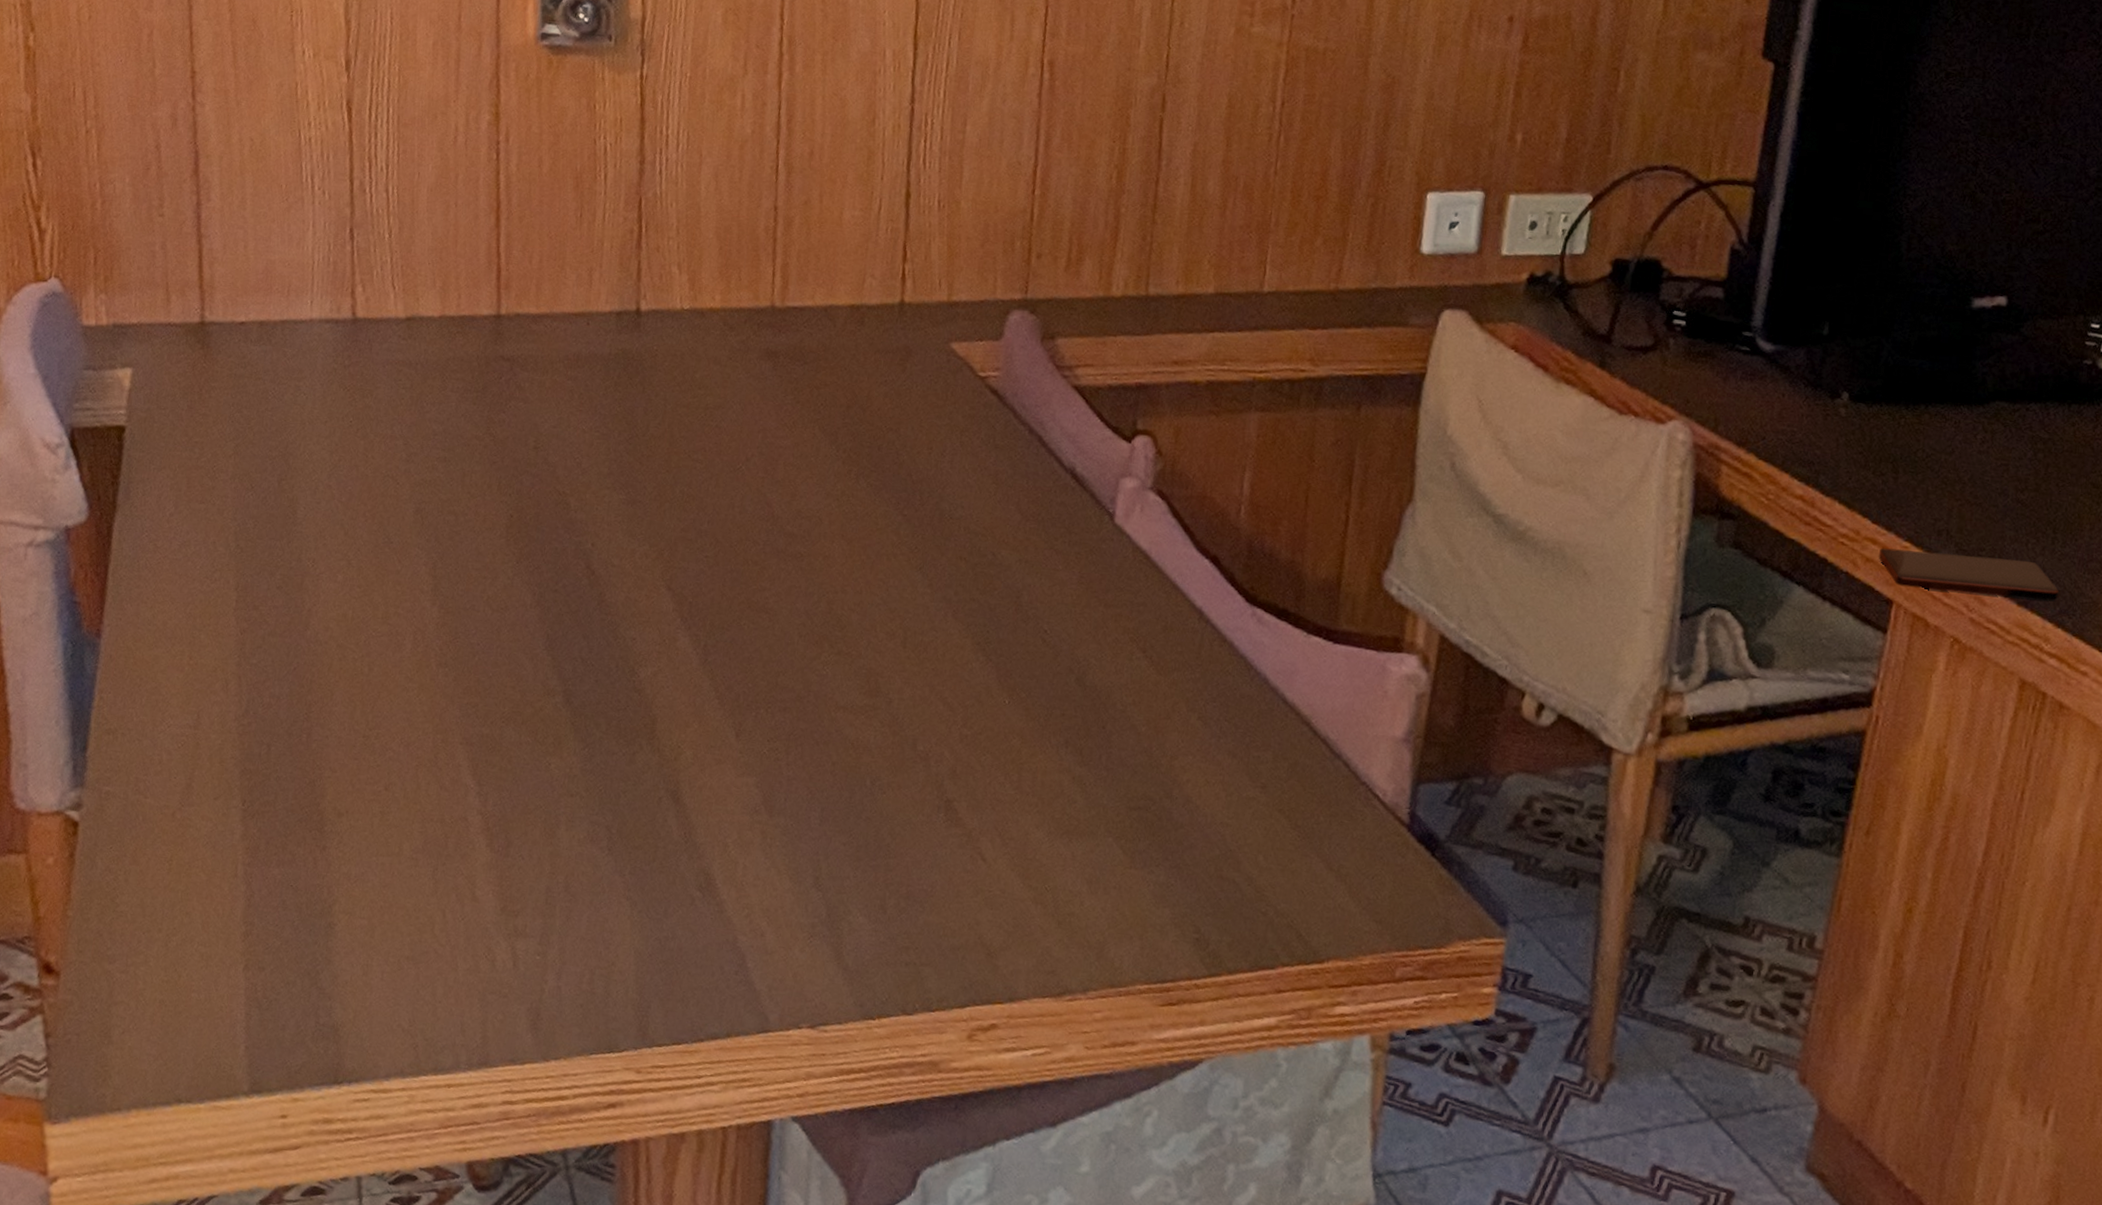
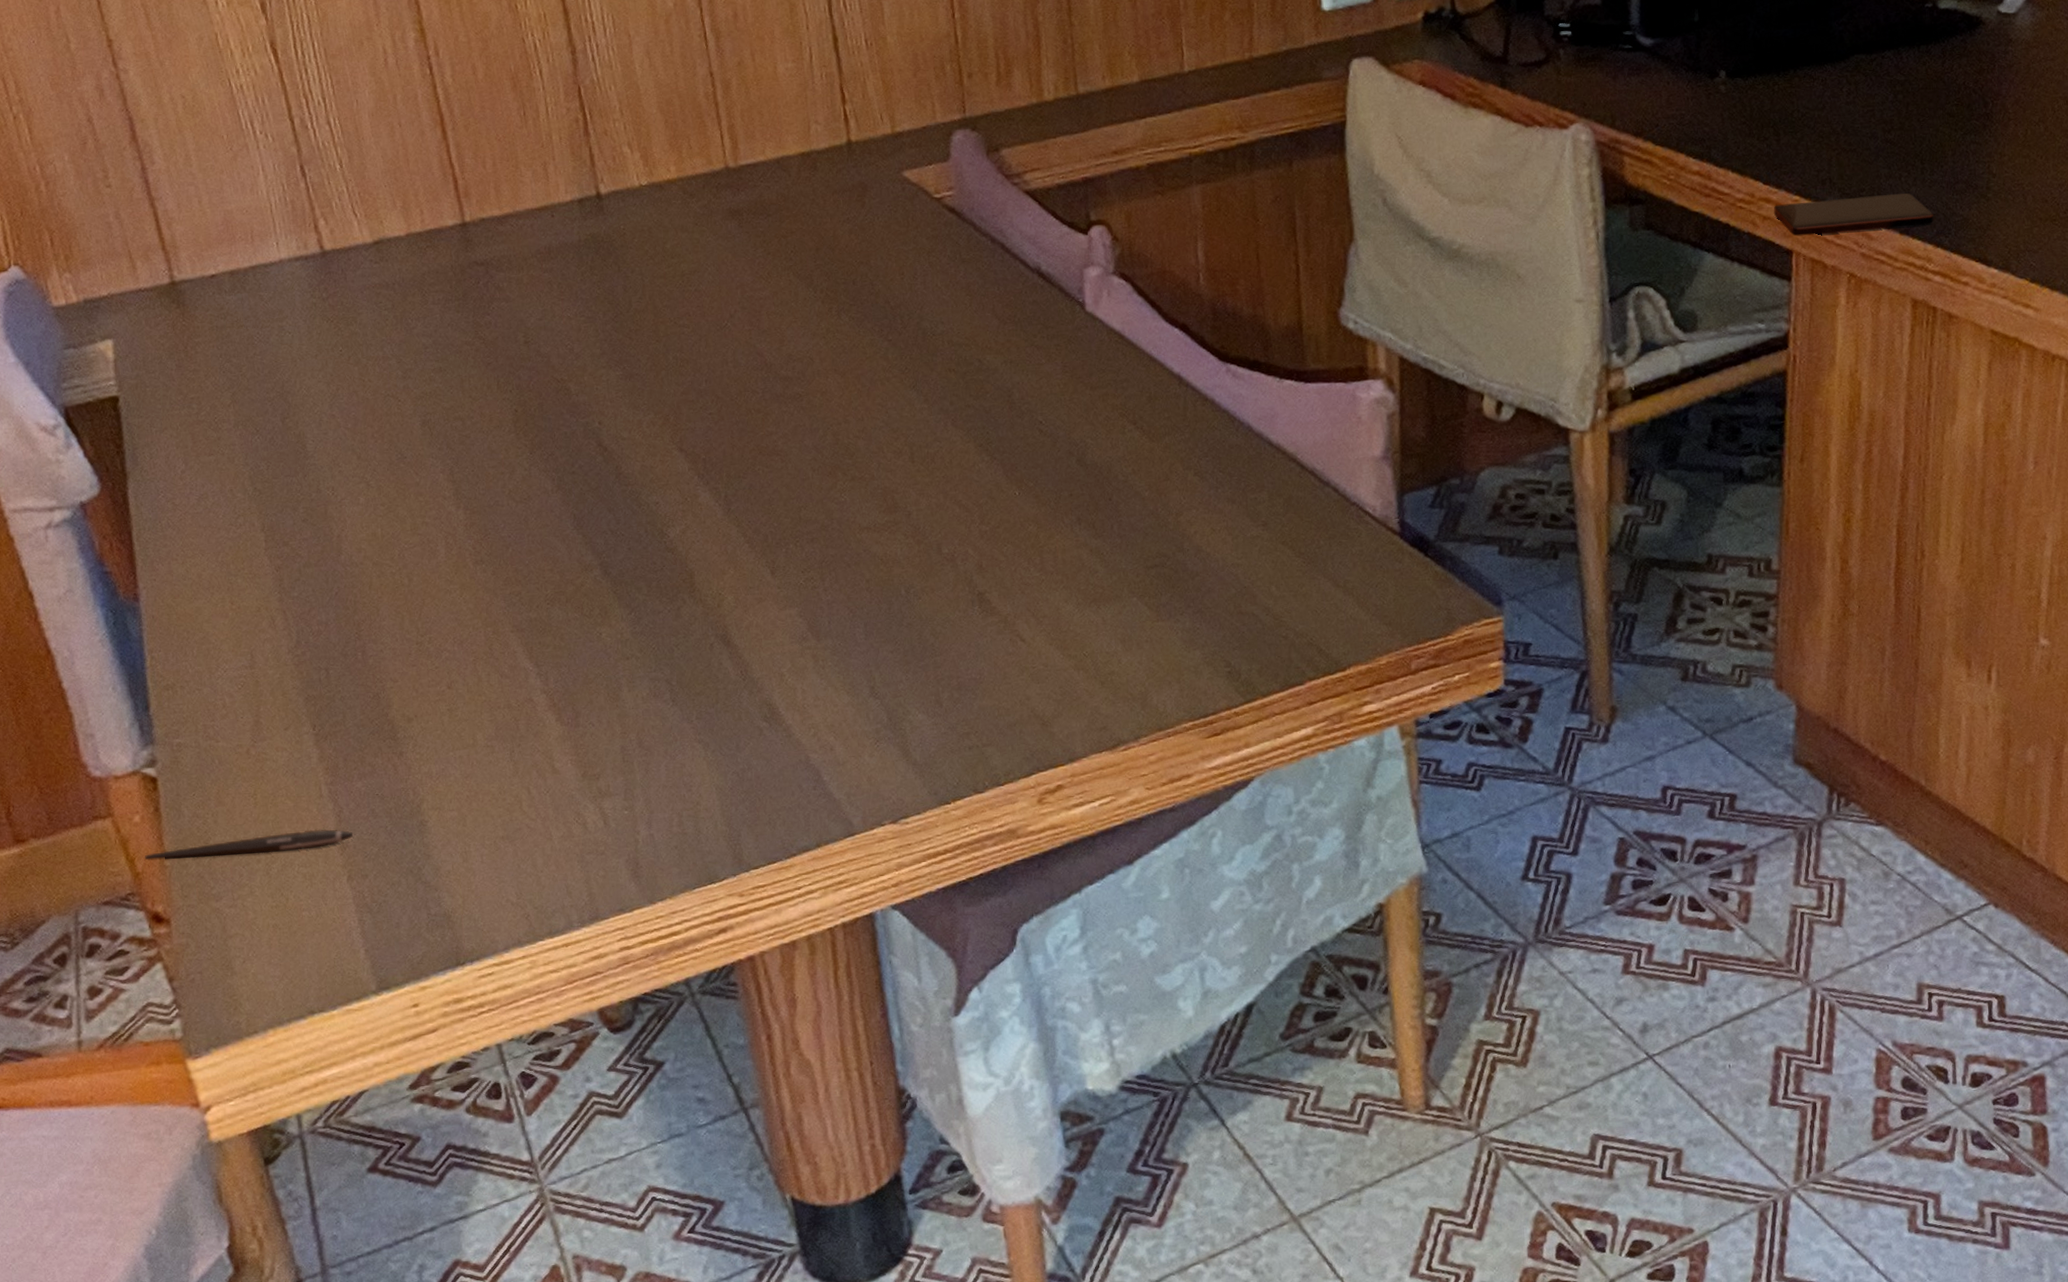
pen: none [48,899,259,929] -> present [144,829,353,861]

